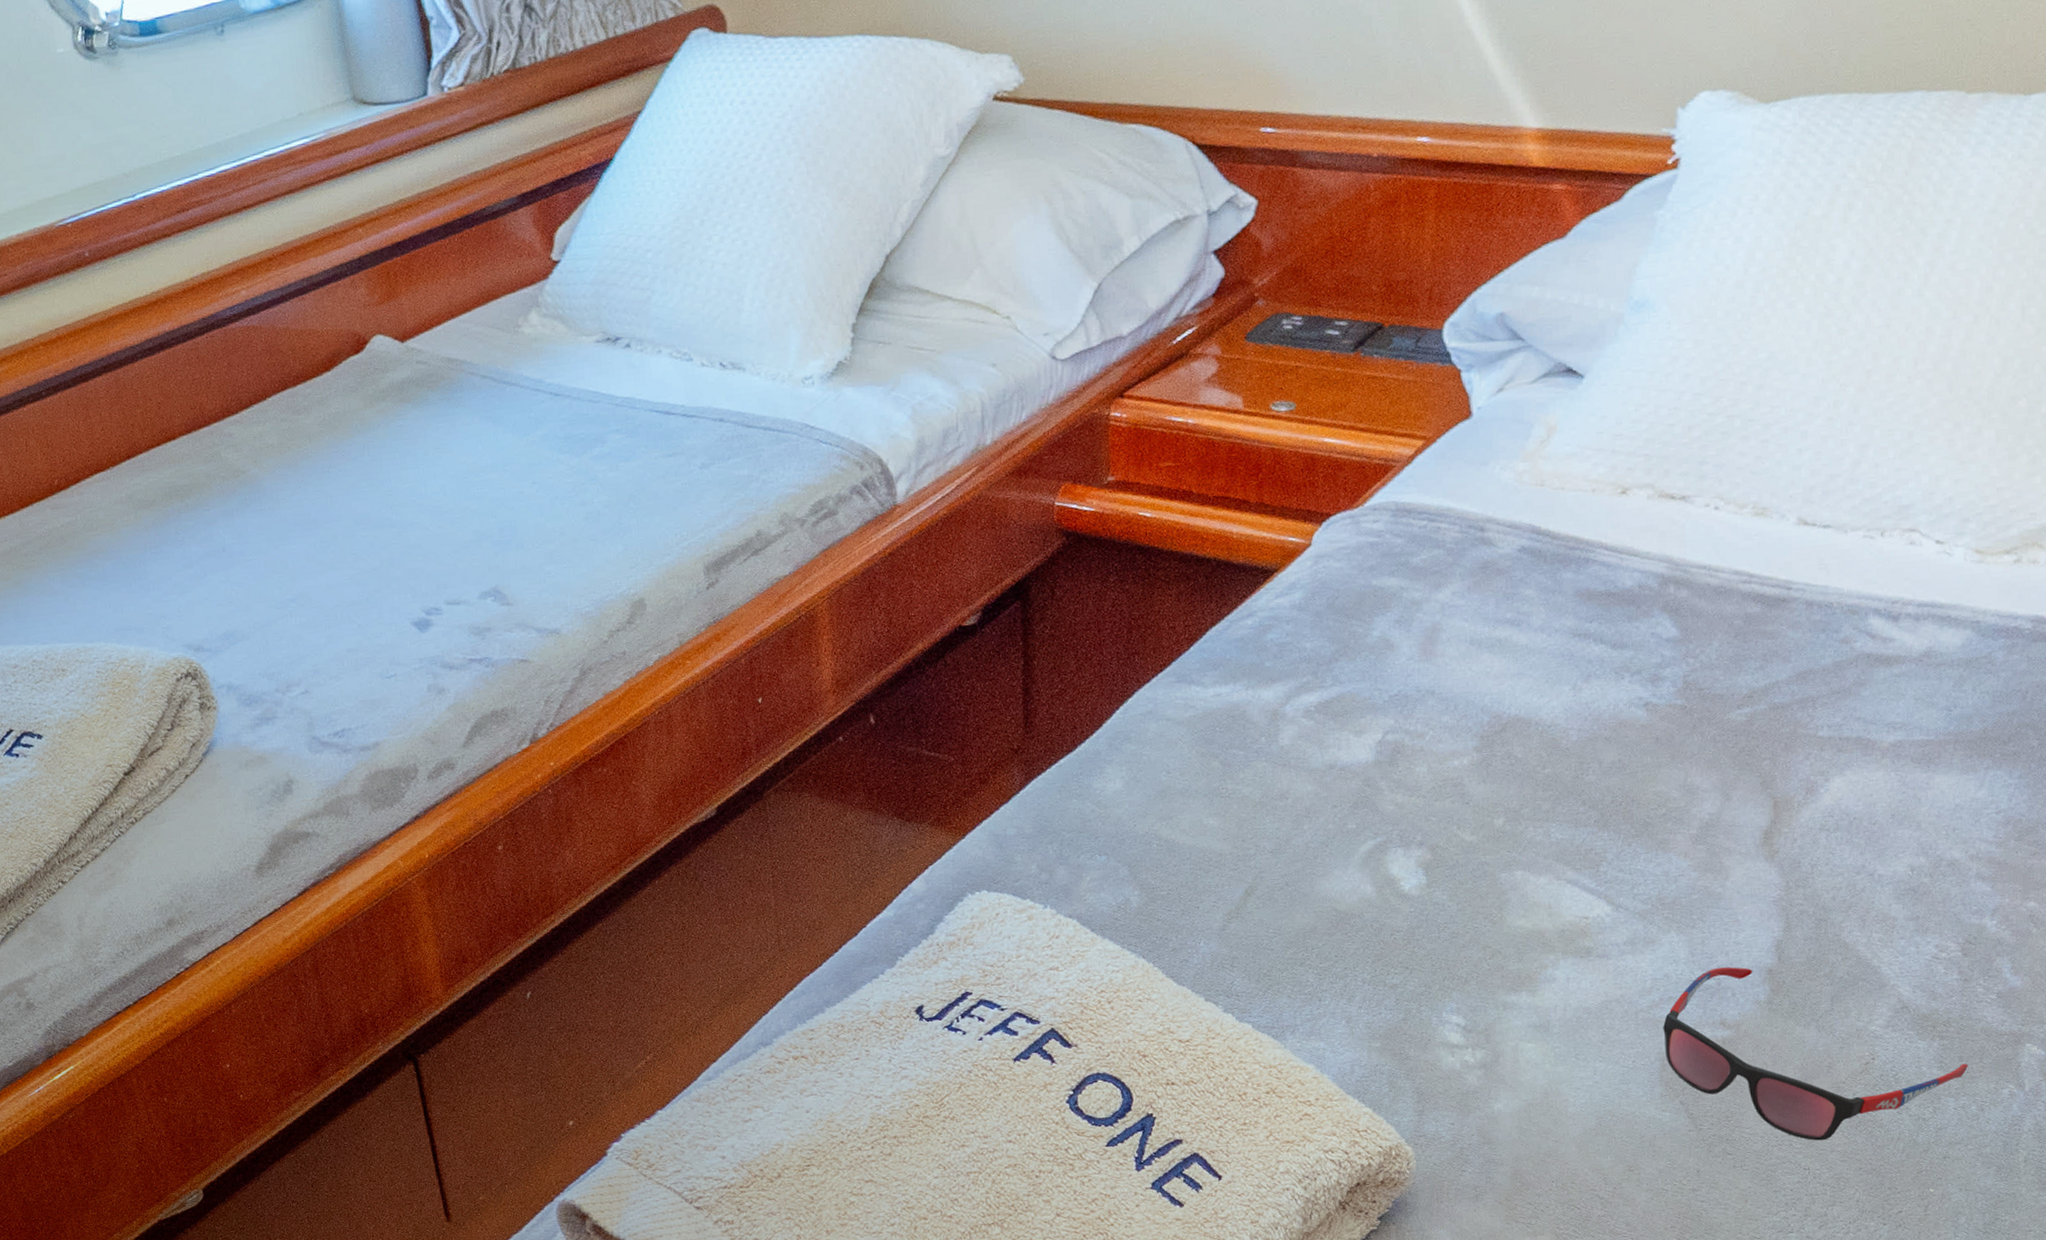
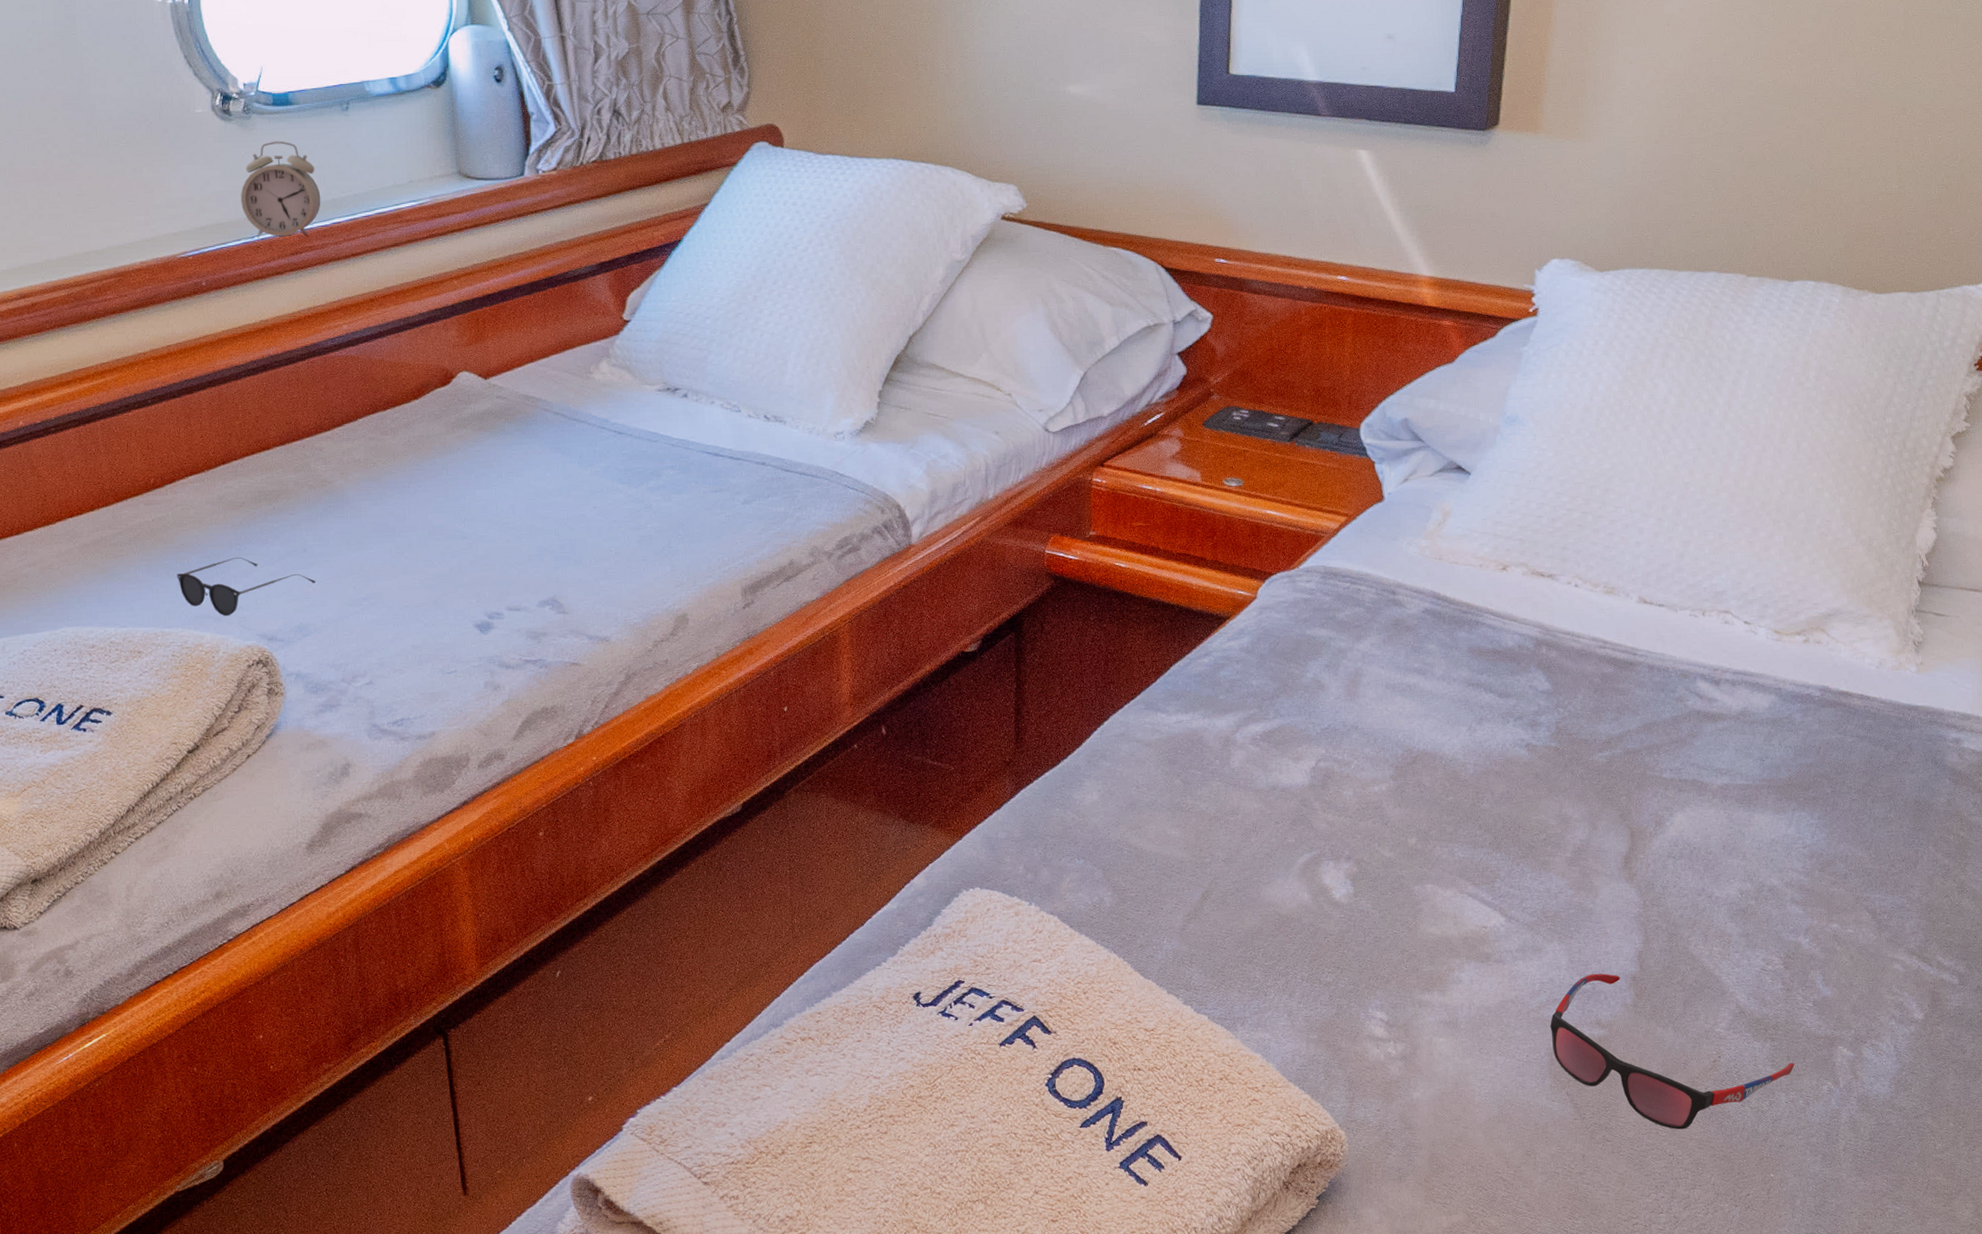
sunglasses: none [92,561,239,627] -> present [176,557,316,617]
alarm clock: none [115,78,204,197] -> present [241,141,321,239]

